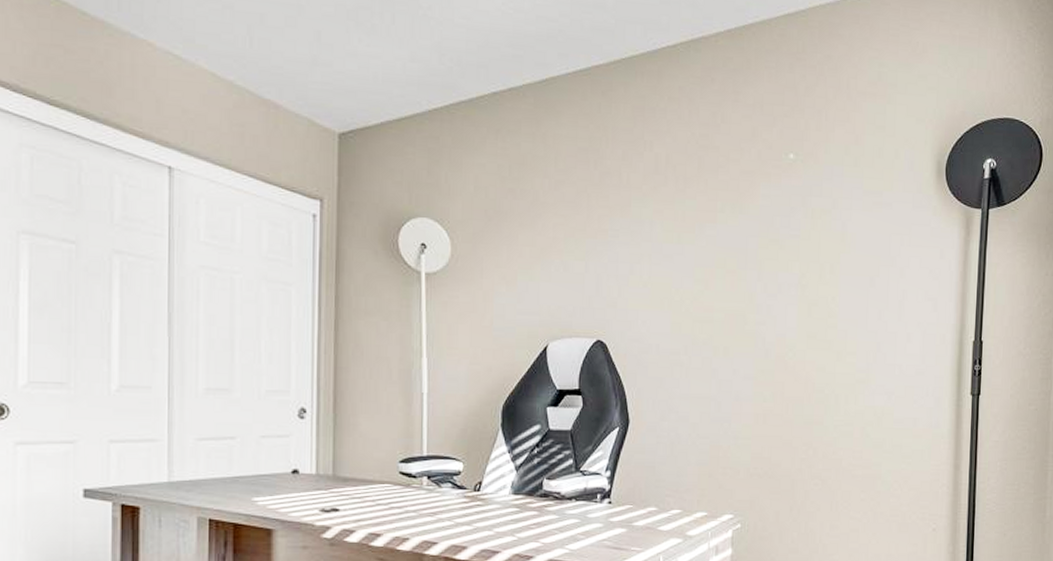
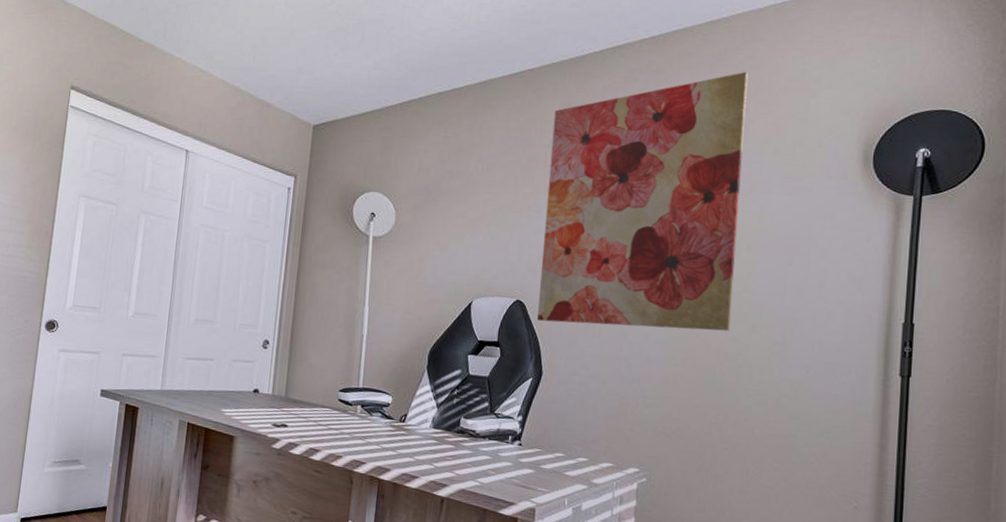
wall art: none [620,73,827,363] -> present [537,72,748,332]

